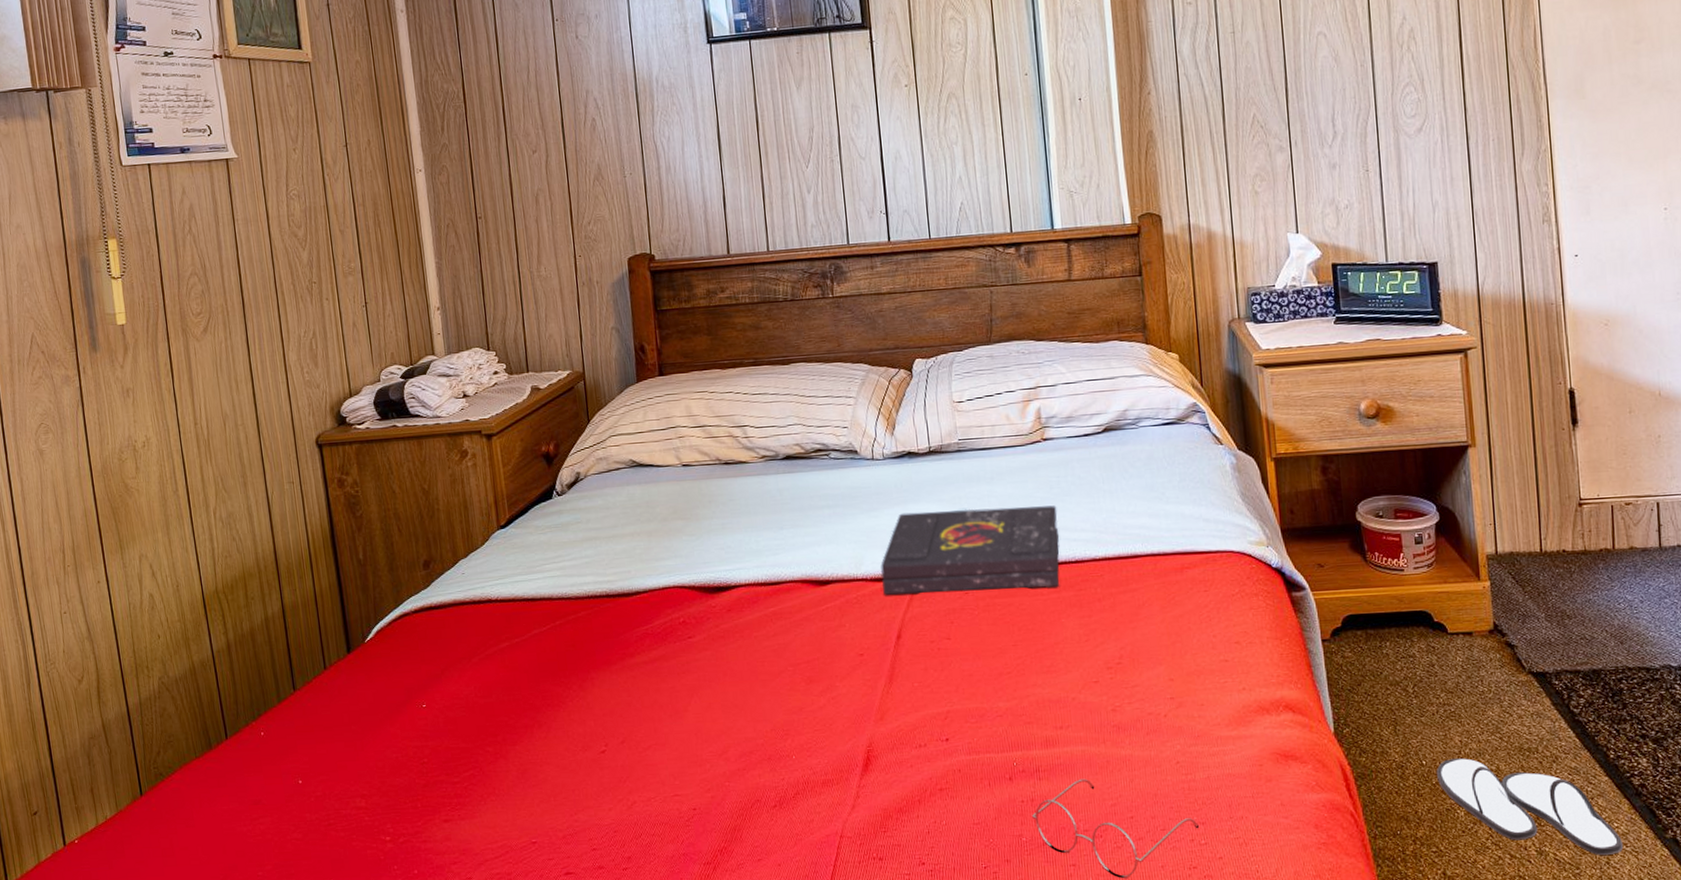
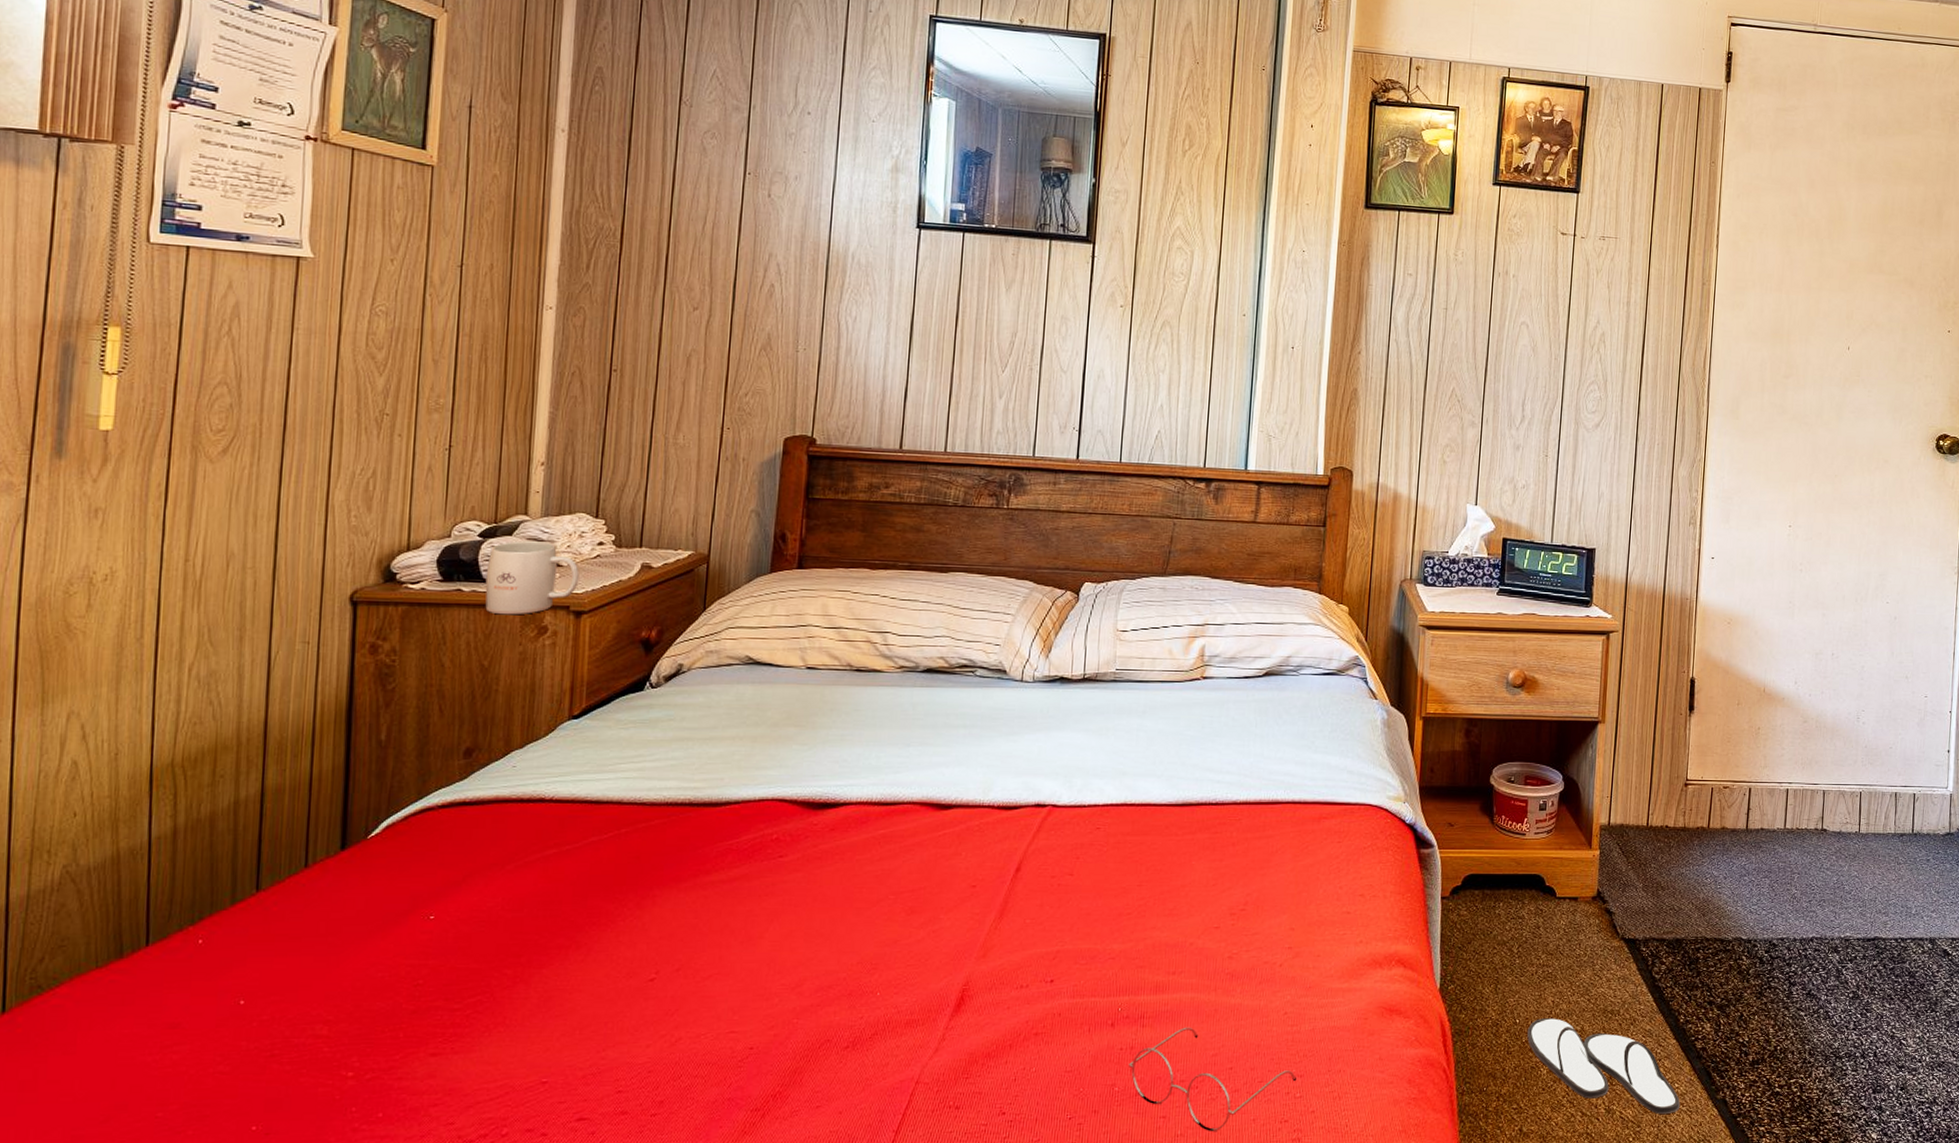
mug: none [411,376,485,444] -> present [485,541,580,615]
book: present [880,505,1059,595] -> none [1008,740,1206,829]

